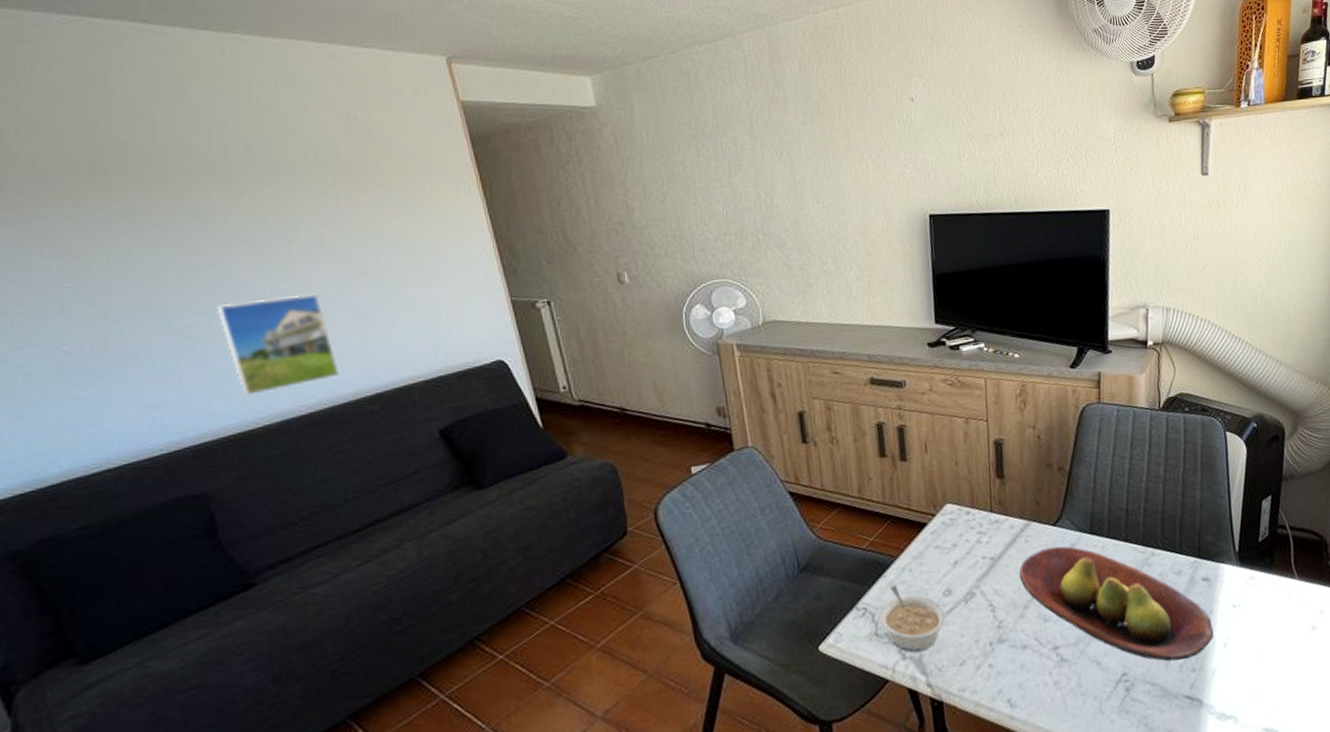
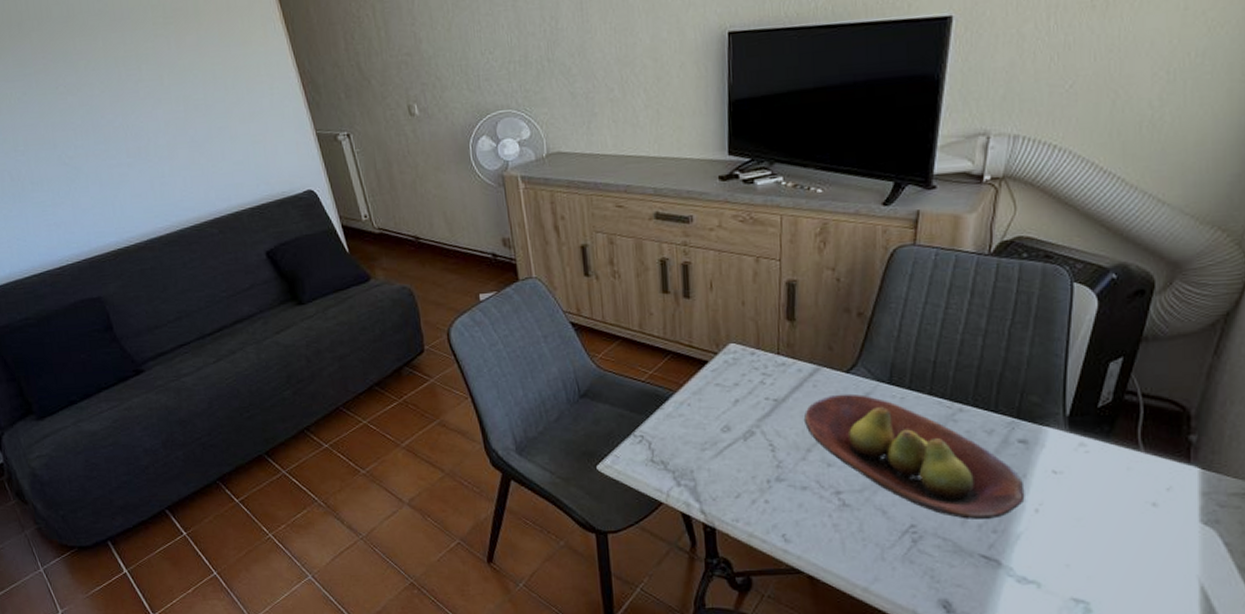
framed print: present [216,294,339,397] -> none [90,130,185,219]
legume: present [878,584,947,653] -> none [654,416,724,481]

